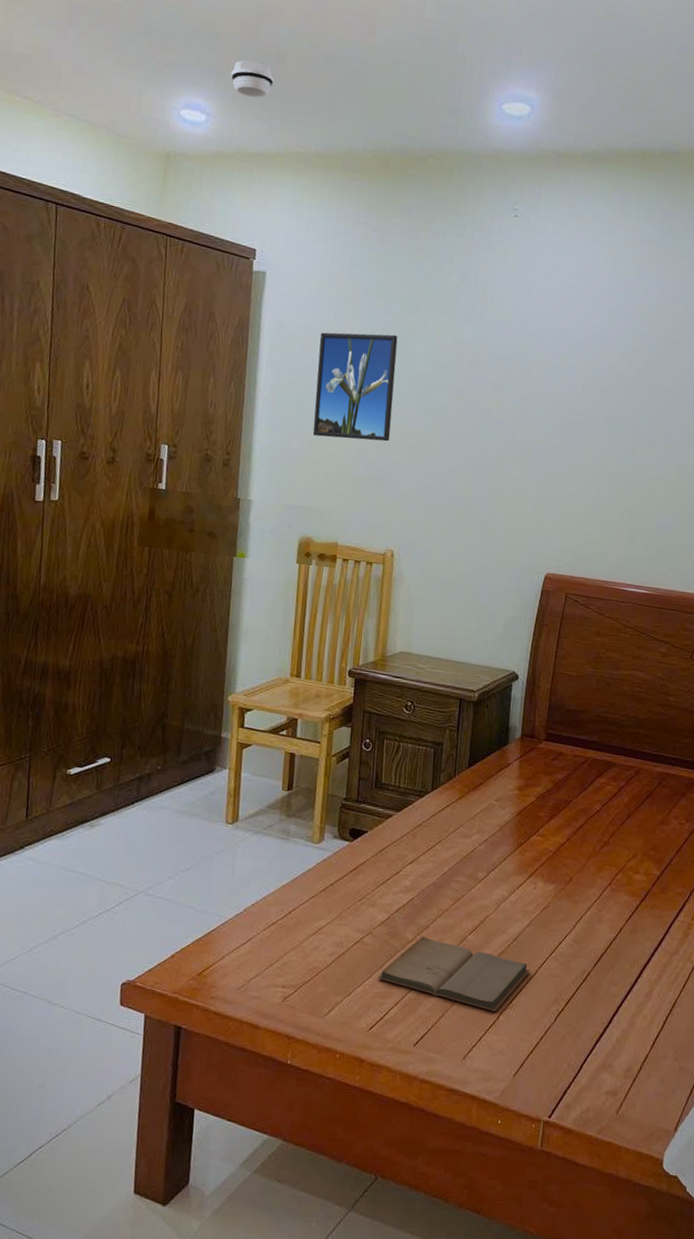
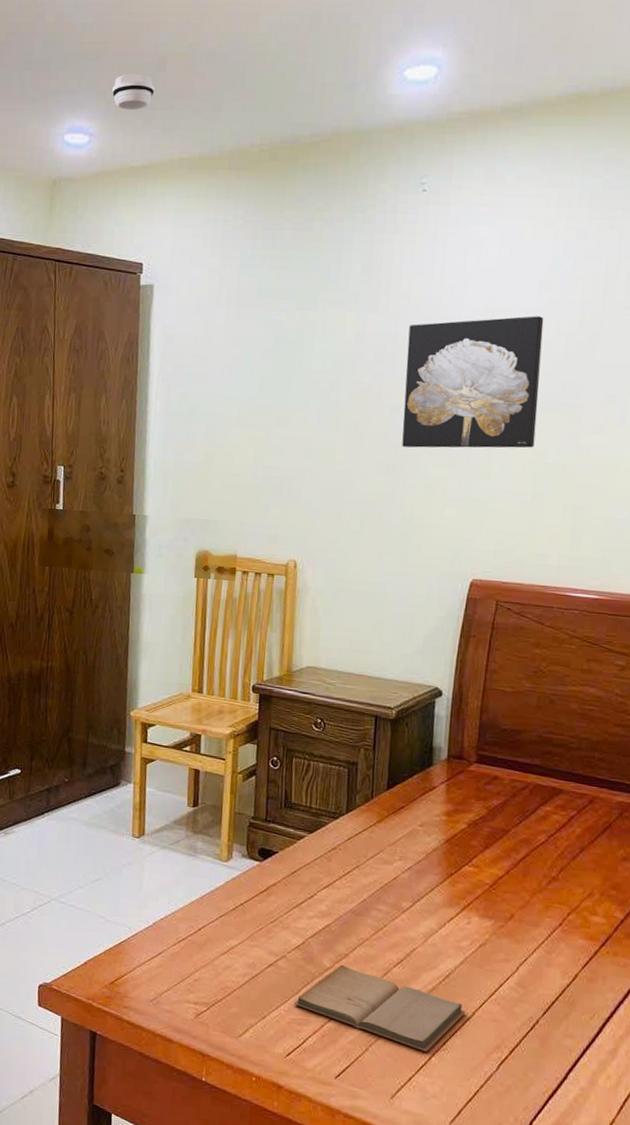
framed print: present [312,332,398,442] -> none [206,334,294,448]
wall art: none [490,337,611,457] -> present [402,316,544,448]

